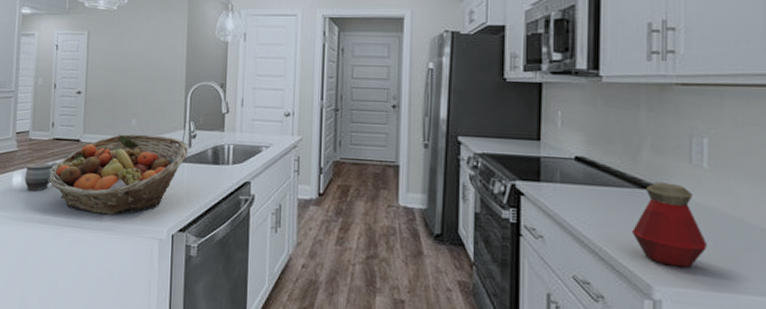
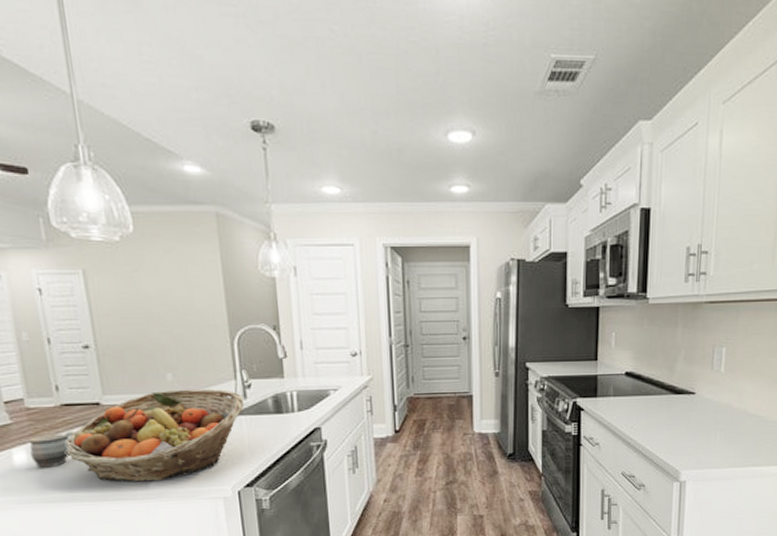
bottle: present [632,182,707,269] -> none [667,387,720,454]

